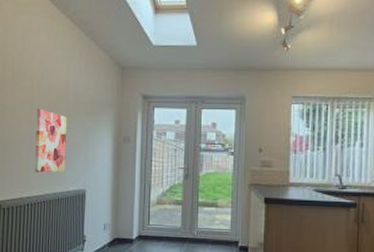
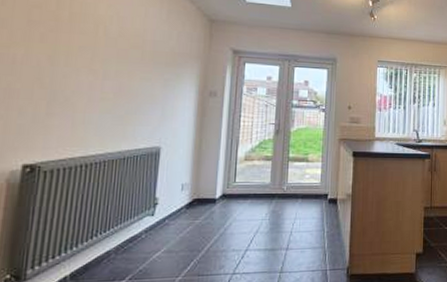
wall art: present [34,108,68,173] -> none [93,55,142,128]

